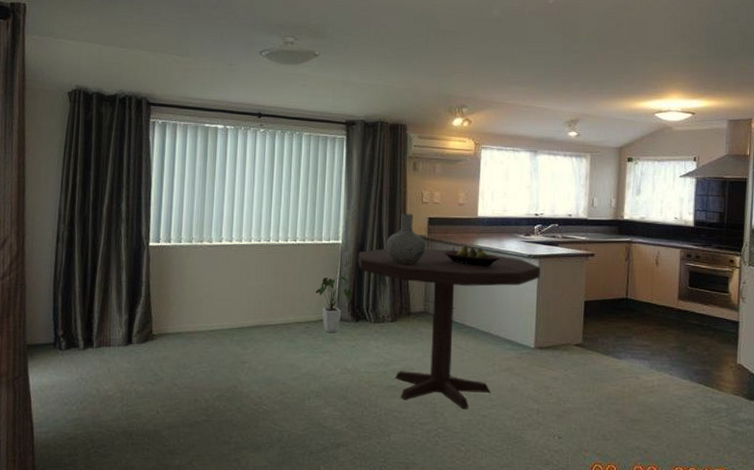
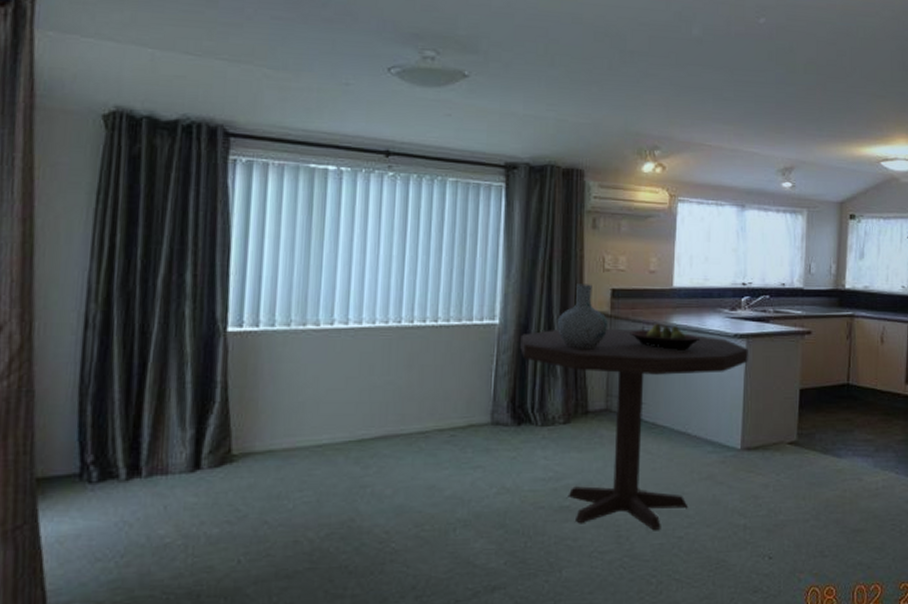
house plant: present [315,275,352,333] -> none [463,365,513,442]

